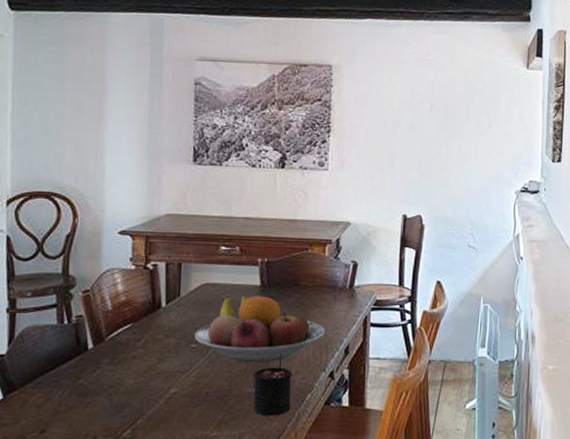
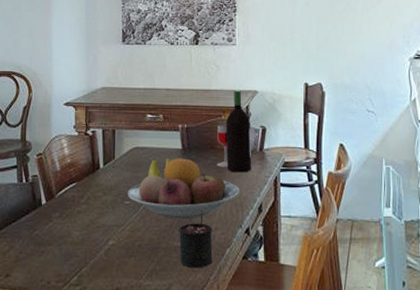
wine bottle: none [300,221,341,312] -> present [217,90,252,173]

